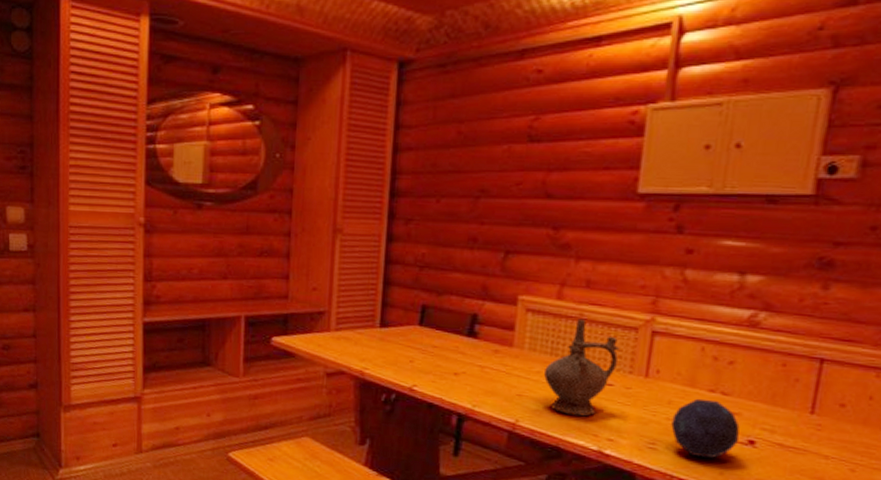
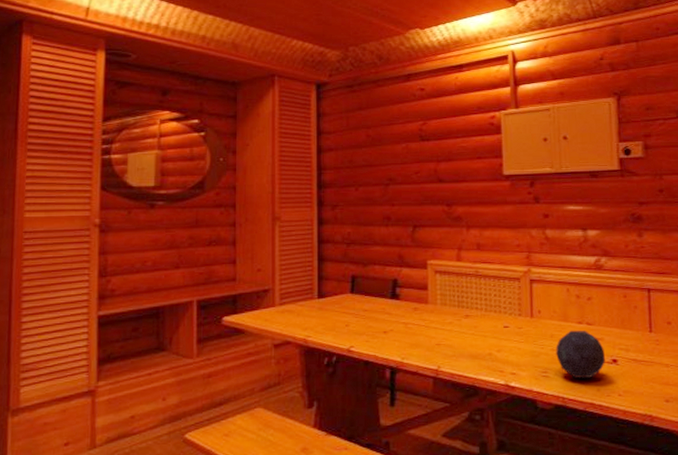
ceremonial vessel: present [544,318,620,417] -> none [455,275,509,357]

